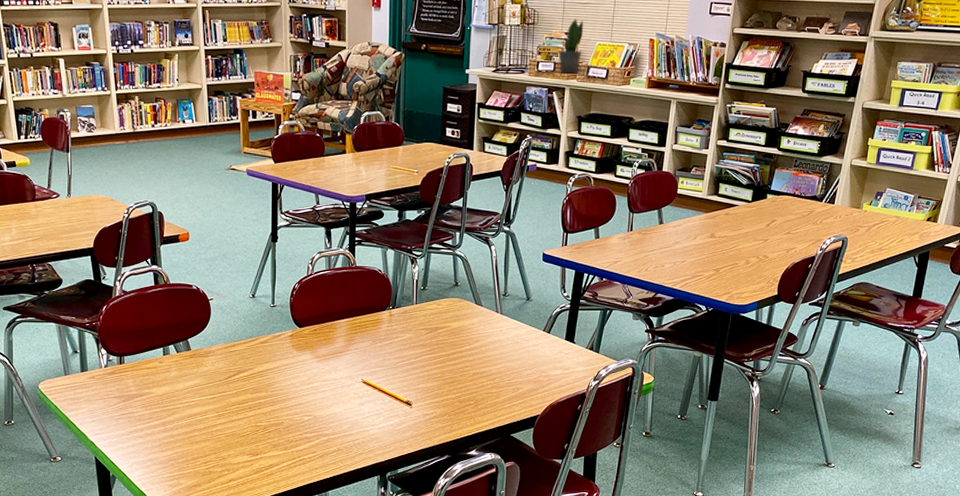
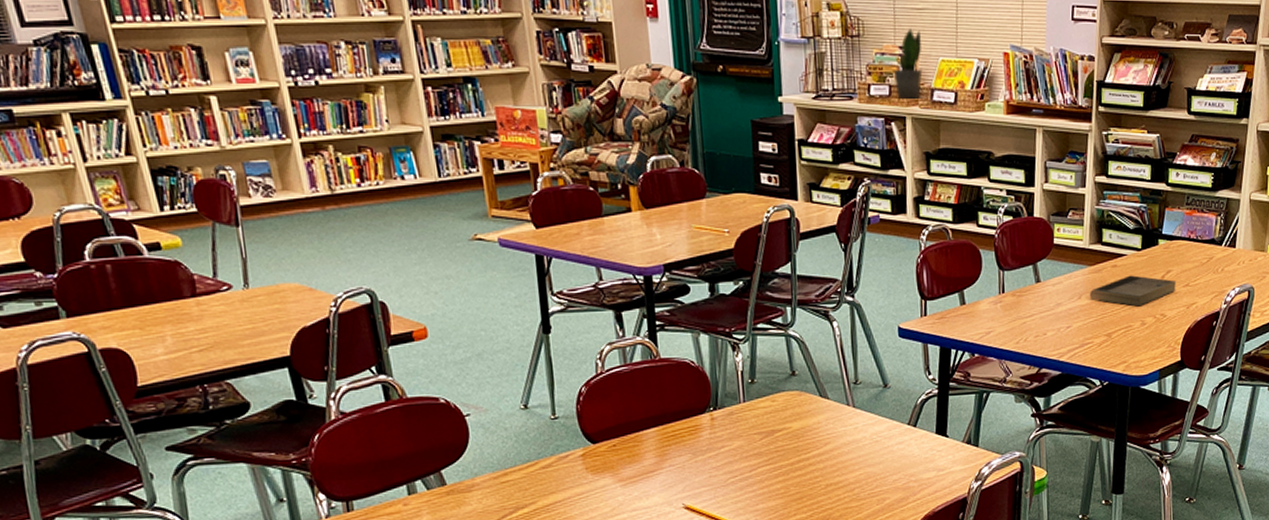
book: none [703,222,780,248] -> present [1089,275,1177,307]

